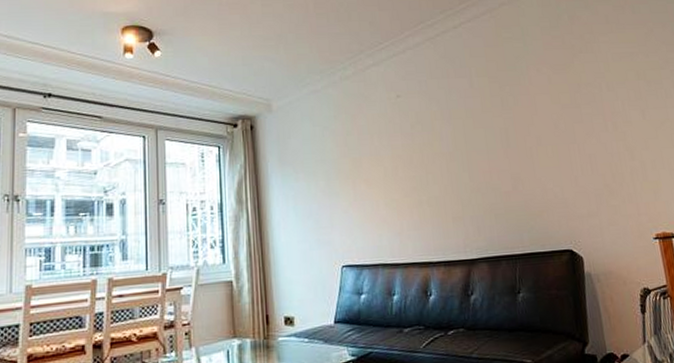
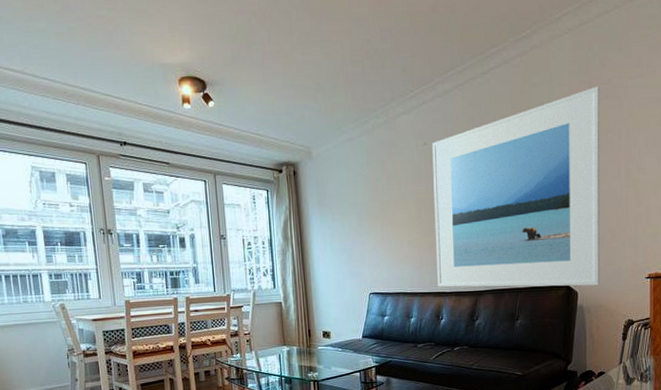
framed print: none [406,41,605,256] -> present [432,86,600,288]

